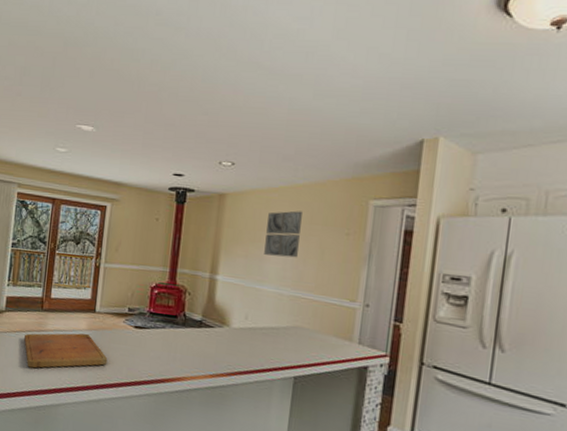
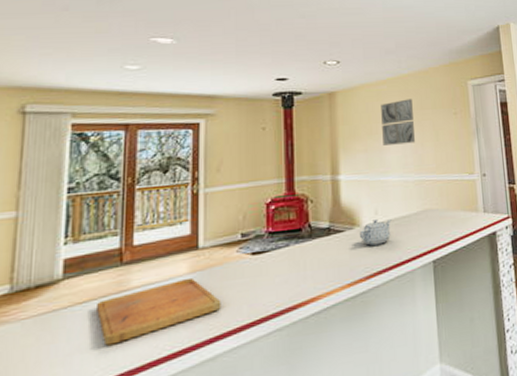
teapot: none [227,324,260,348] -> present [359,219,392,246]

